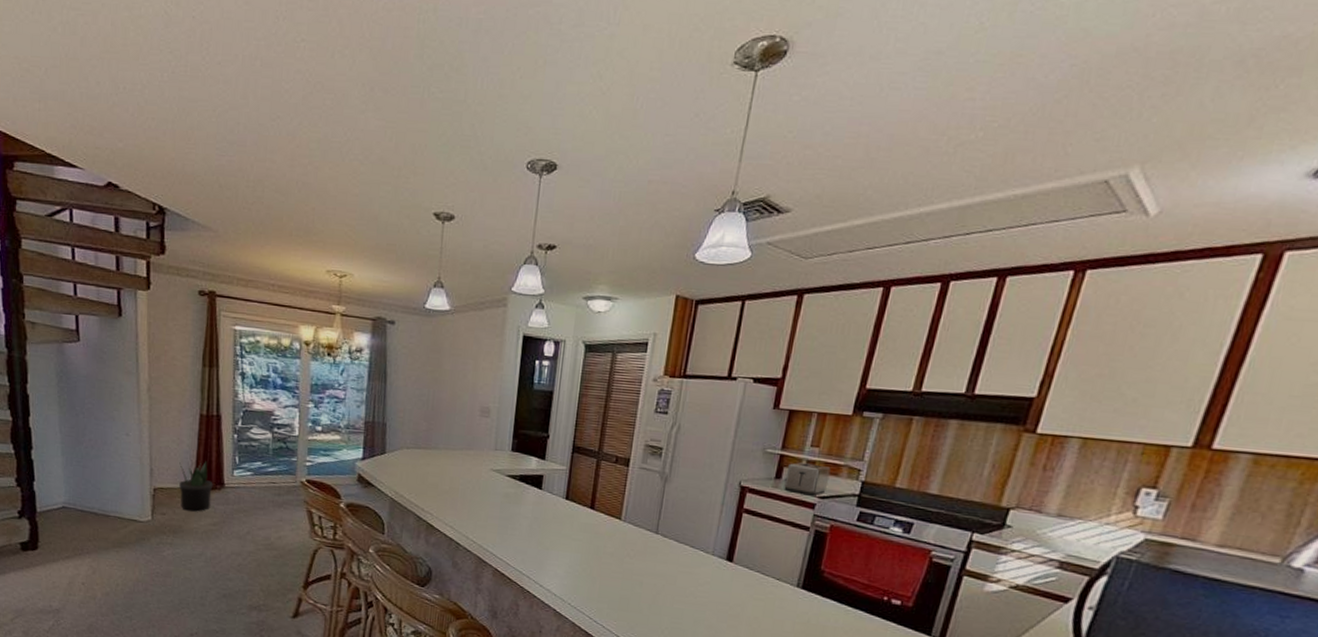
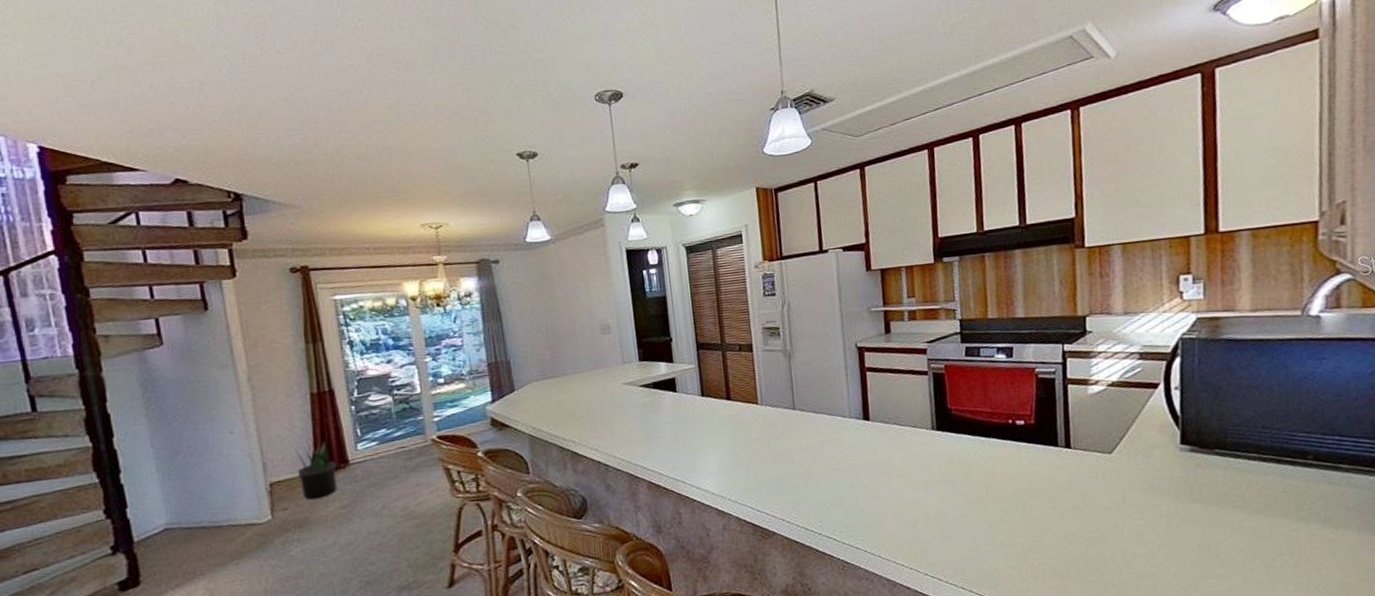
toaster: present [783,462,831,496] -> none [893,312,932,343]

